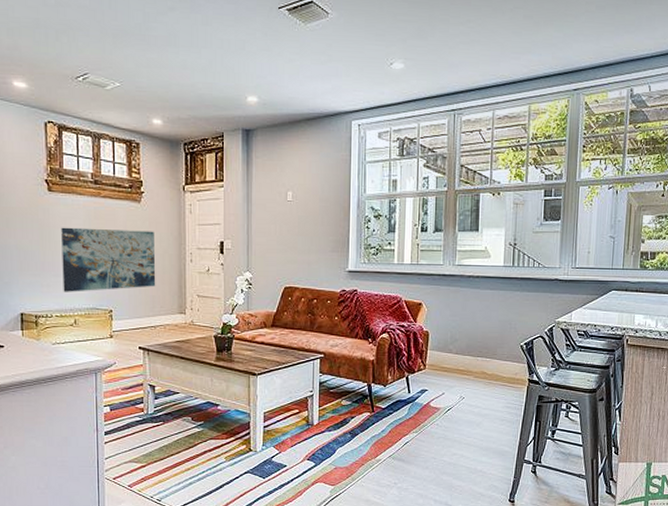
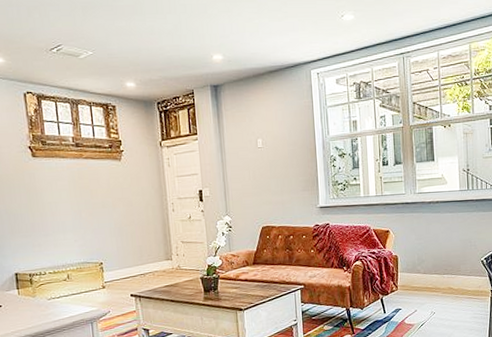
wall art: present [61,227,156,292] -> none [47,186,142,250]

